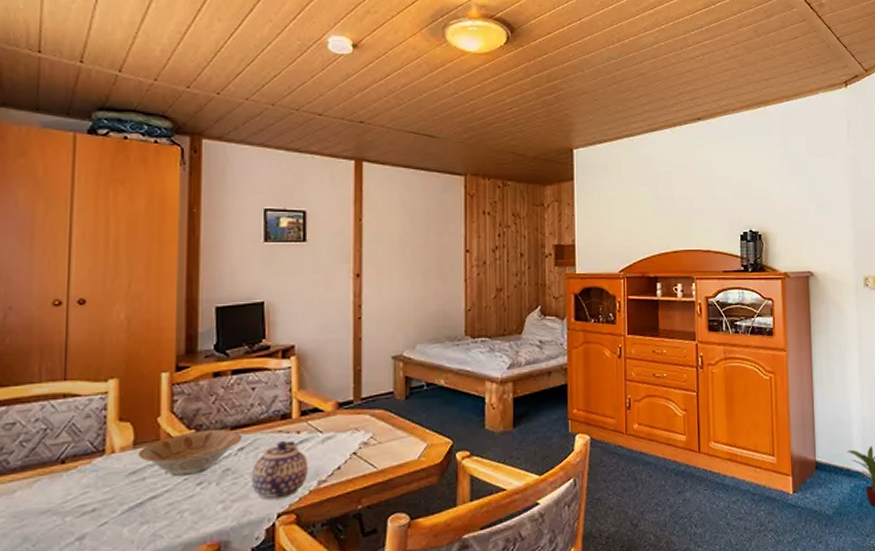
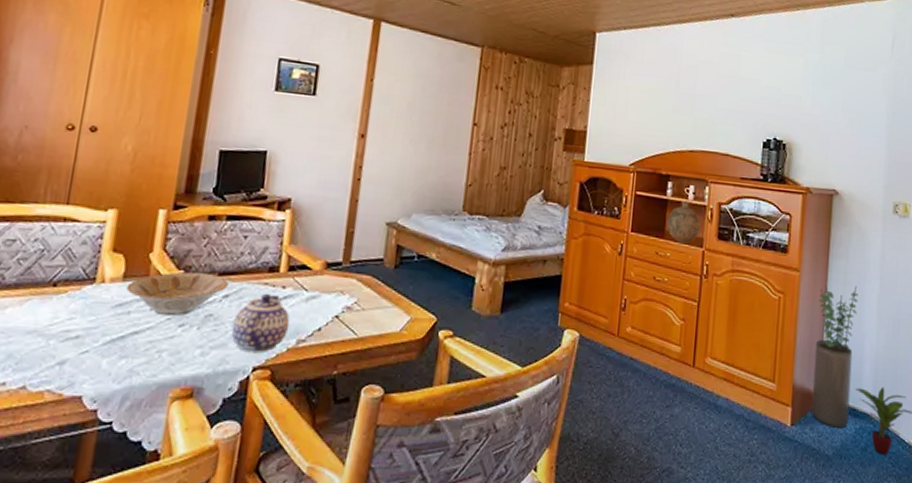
decorative vase: none [660,299,691,339] -> present [667,200,700,244]
vase: none [806,358,844,489] -> present [811,285,859,428]

